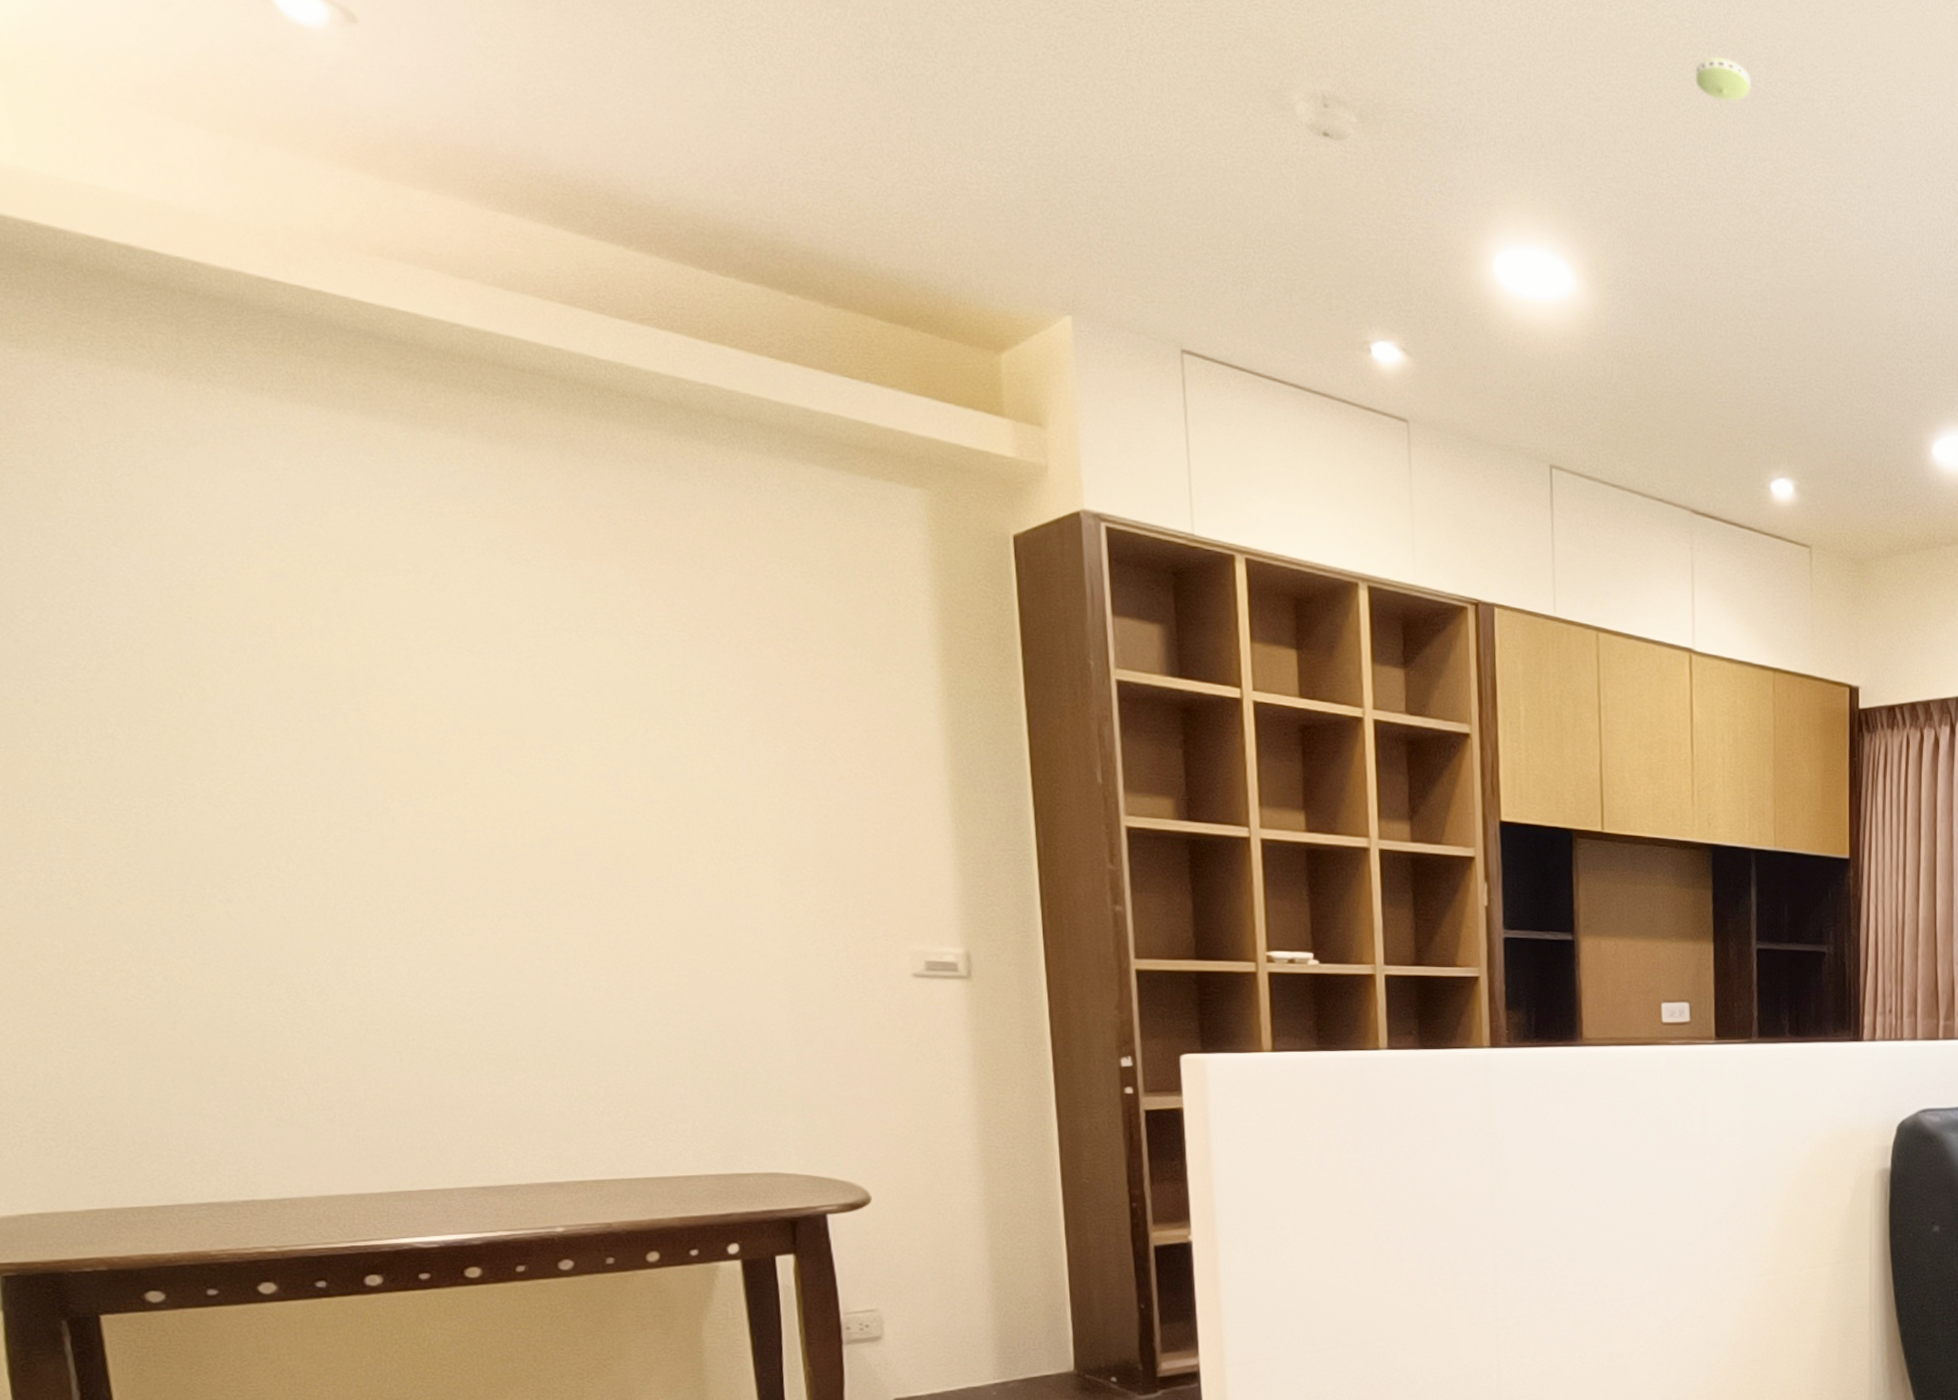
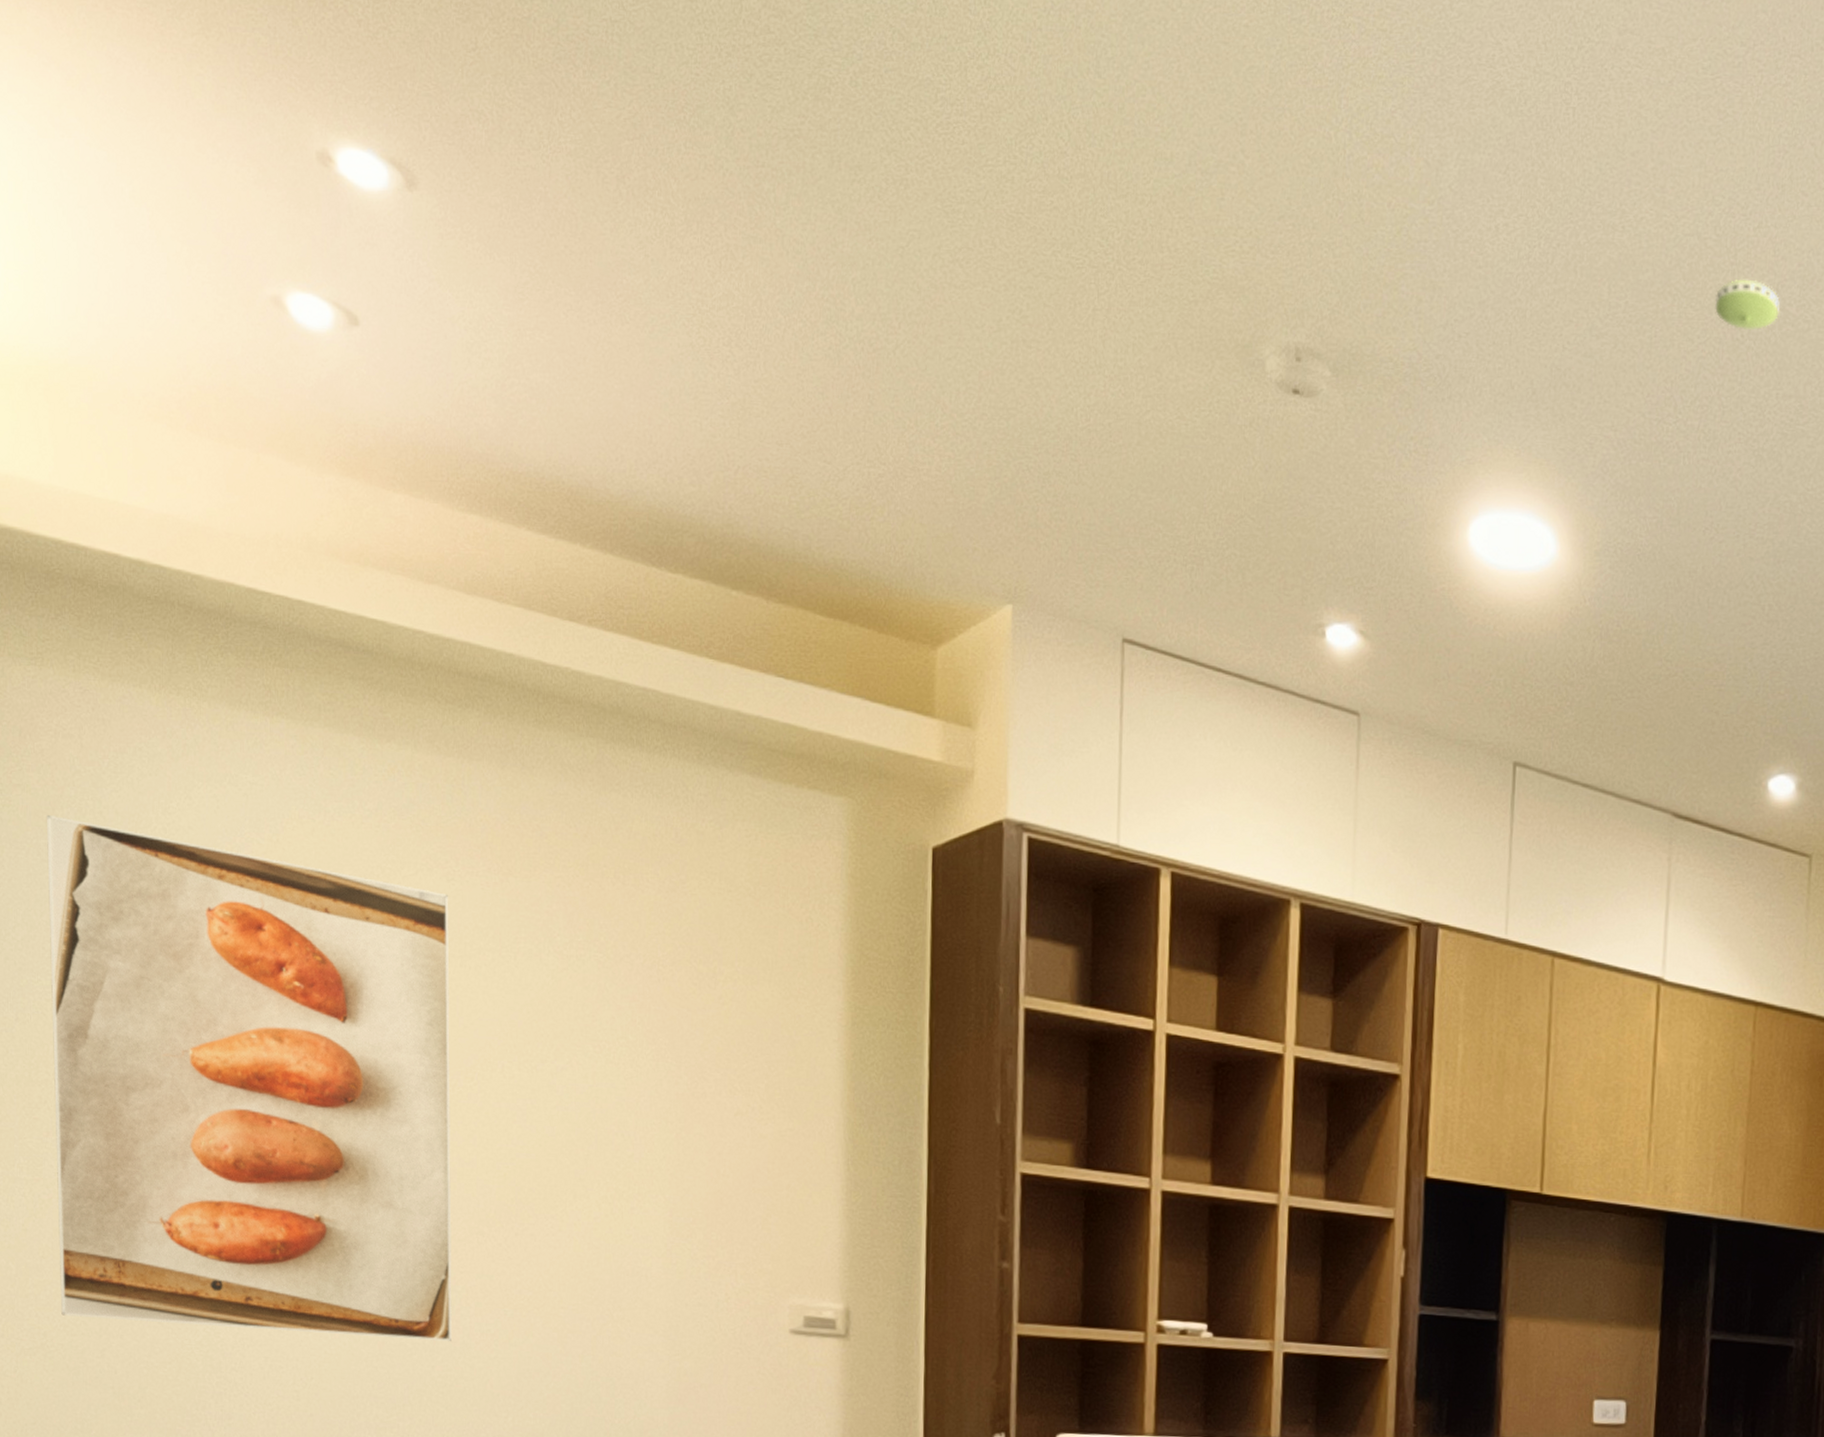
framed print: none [48,497,562,998] -> present [46,814,452,1341]

